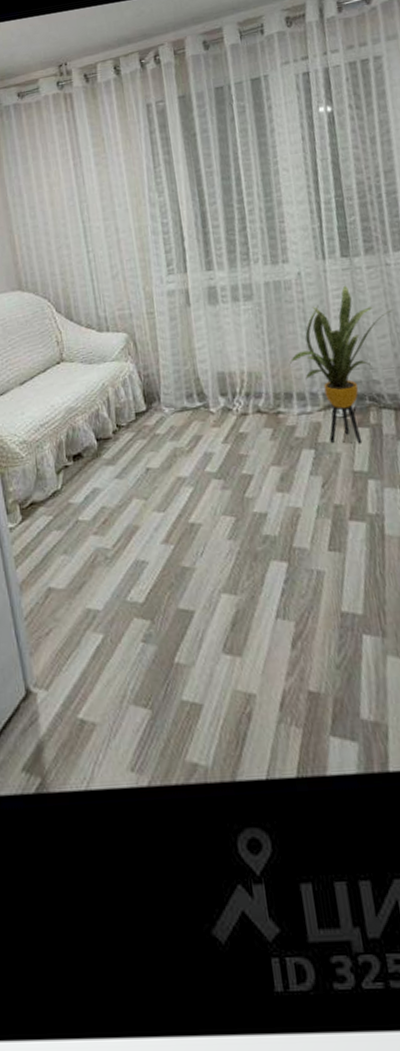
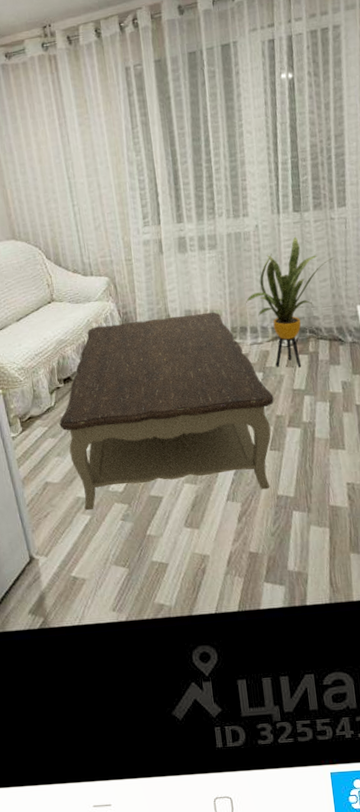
coffee table: none [67,374,331,628] -> present [59,311,274,511]

